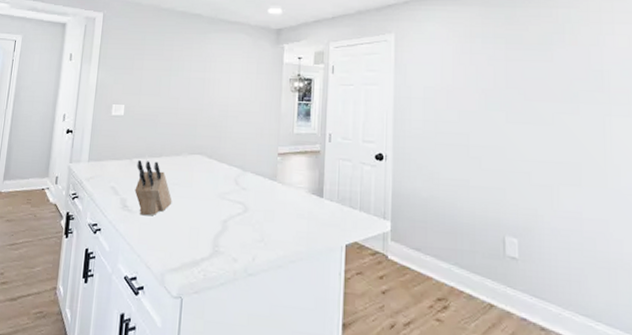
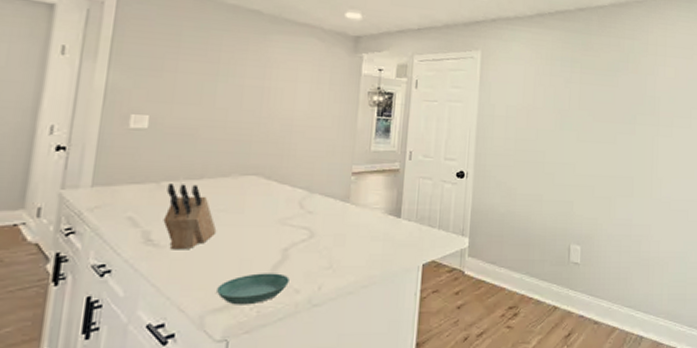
saucer: none [173,240,229,269] -> present [217,273,289,305]

